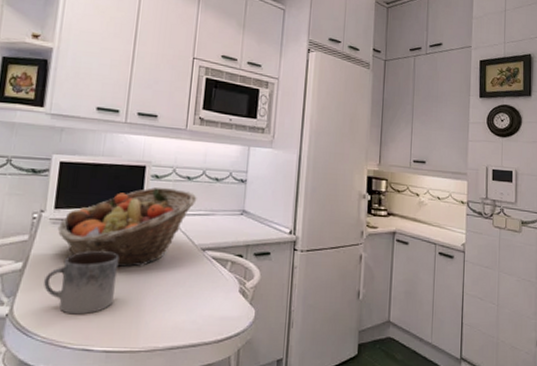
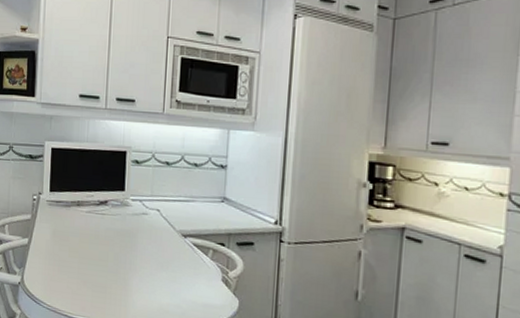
mug: present [44,251,118,315] -> none [46,231,106,289]
fruit basket: present [57,187,197,268] -> none [53,172,177,249]

